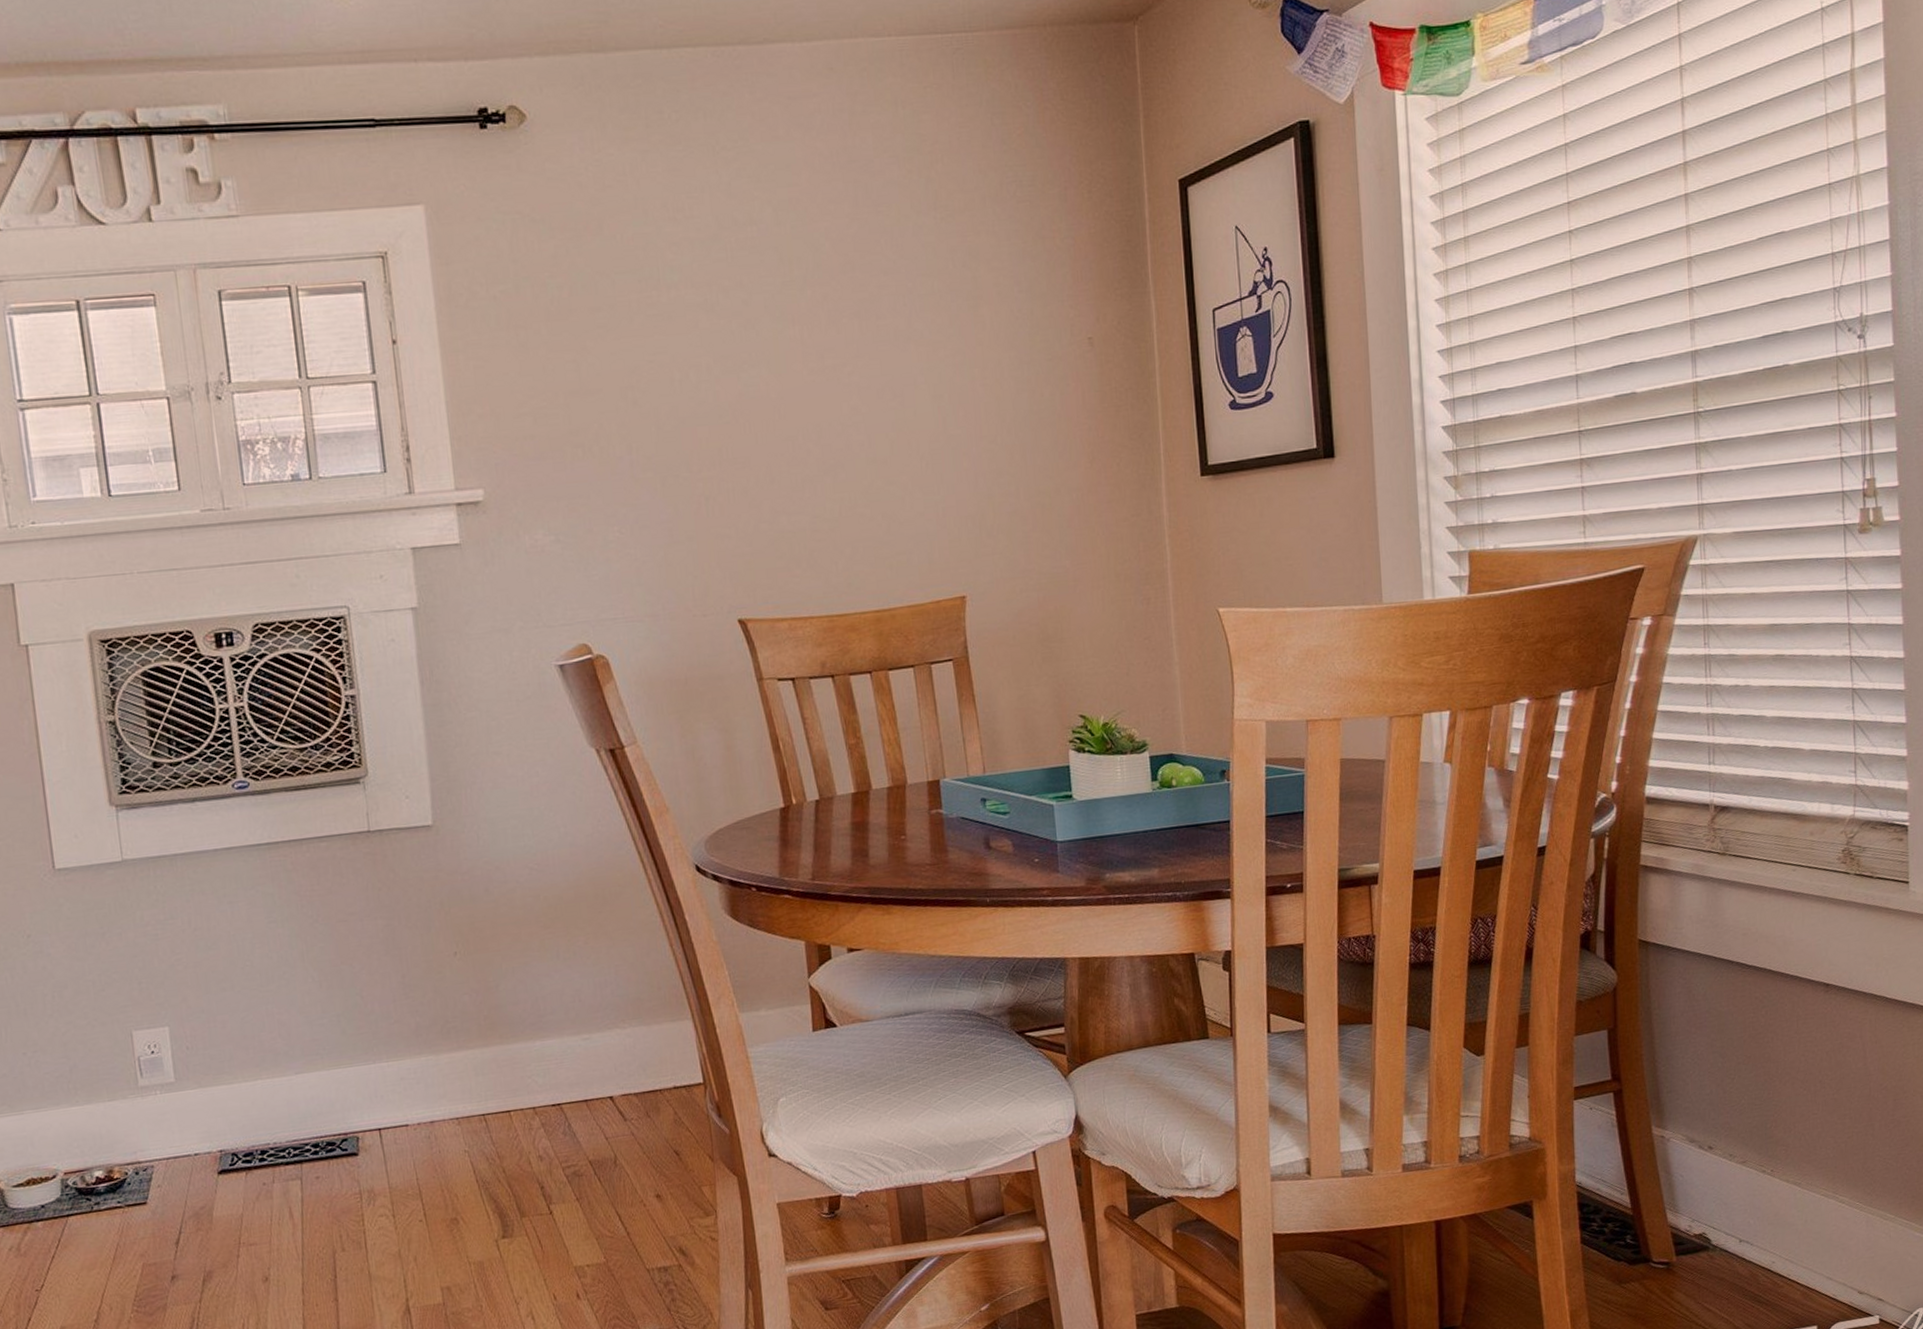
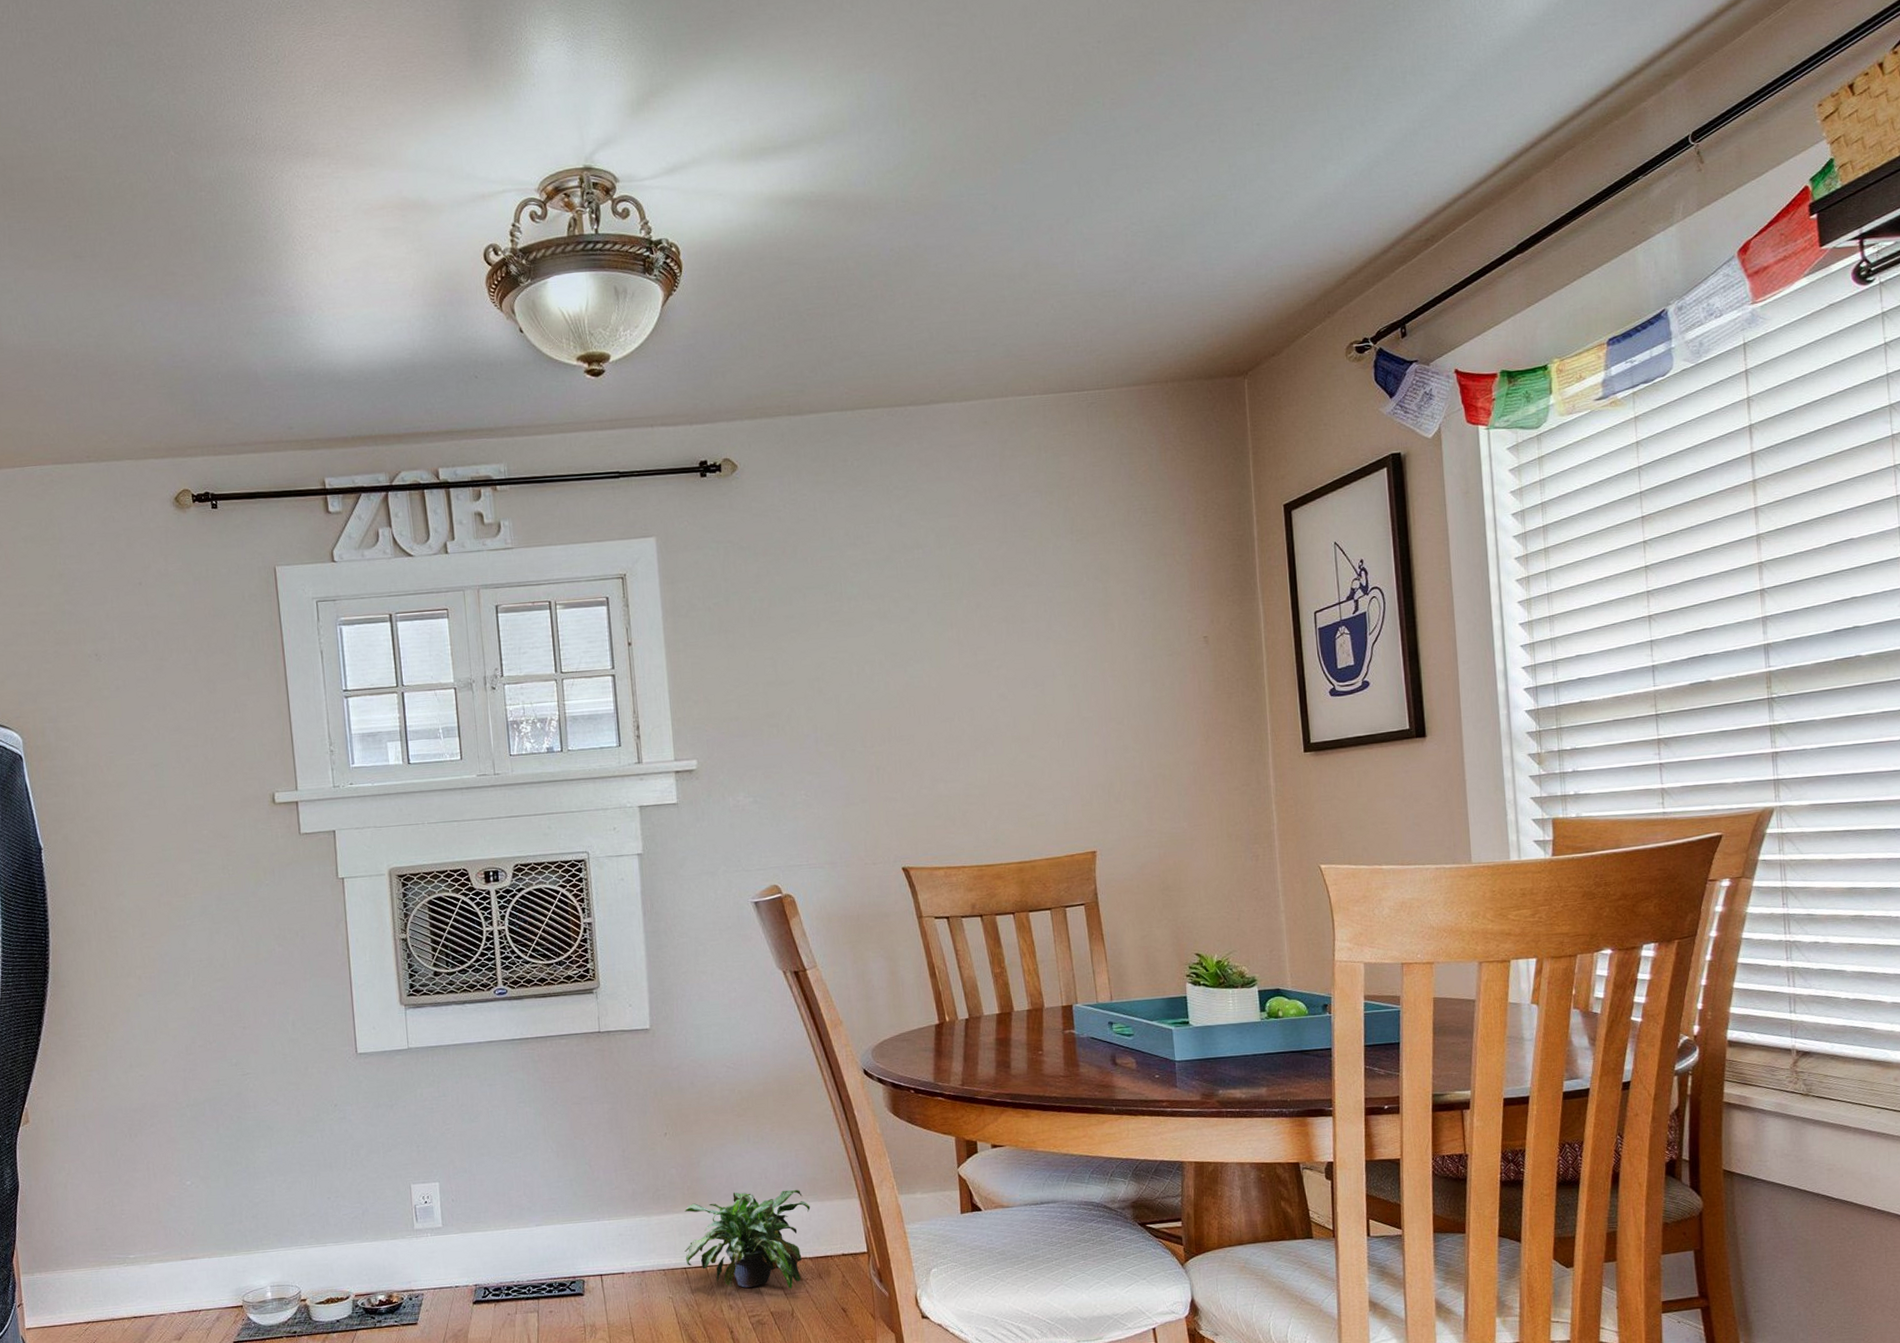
potted plant: none [481,1012,635,1135] -> present [684,1189,811,1290]

